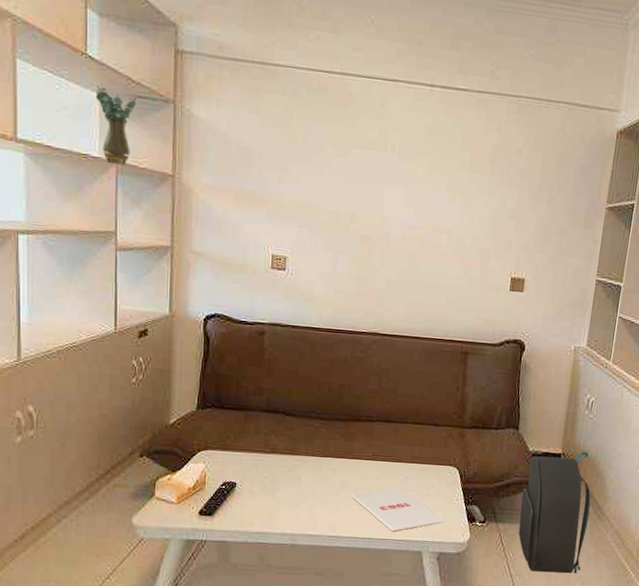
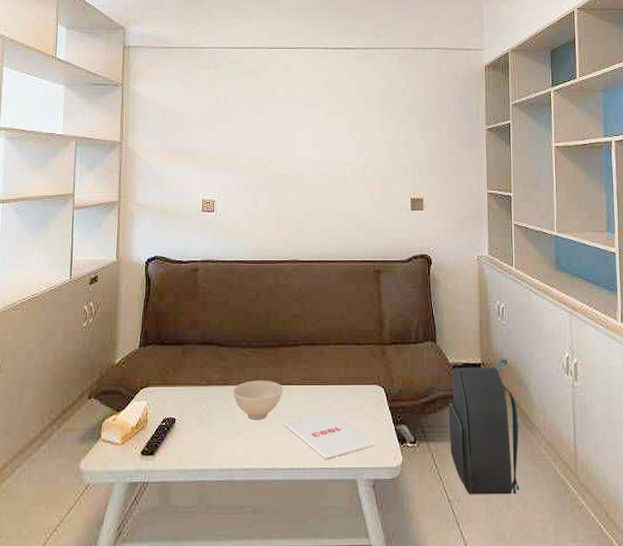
vase: present [95,84,137,166] -> none [61,79,93,139]
bowl: none [299,452,354,491] -> present [233,381,283,421]

